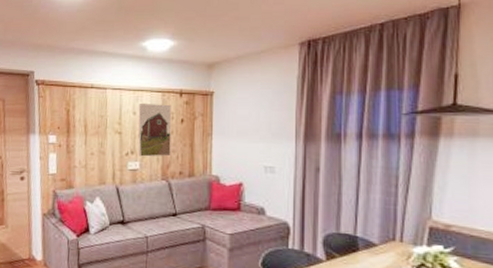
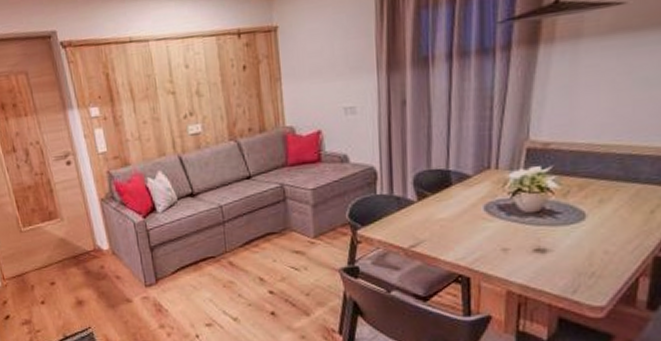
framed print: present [138,104,172,157] -> none [190,49,236,118]

